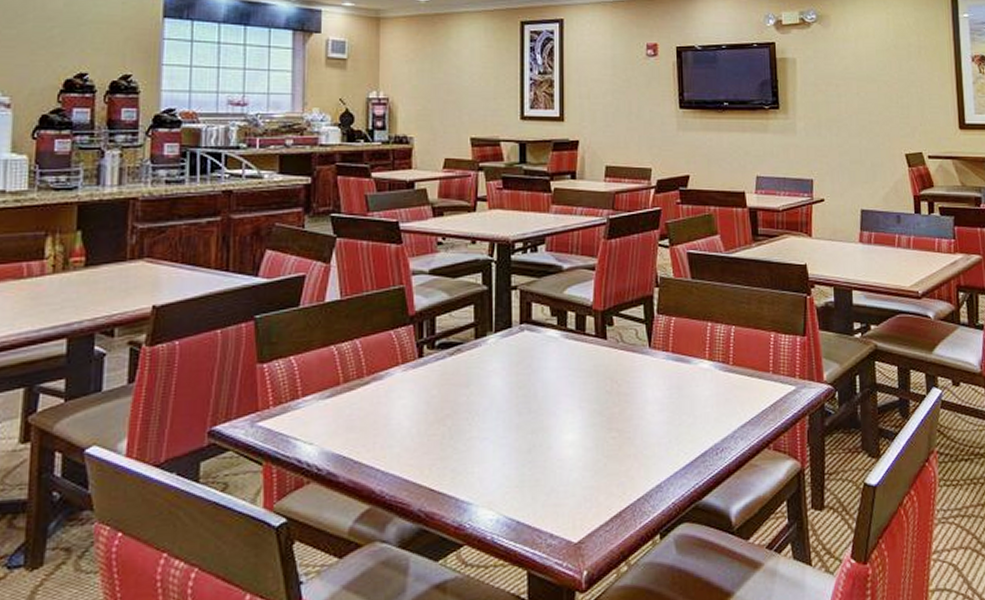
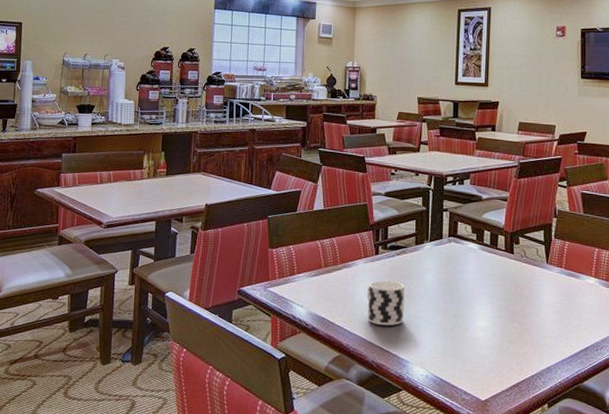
cup: none [407,392,462,458] -> present [366,280,405,326]

